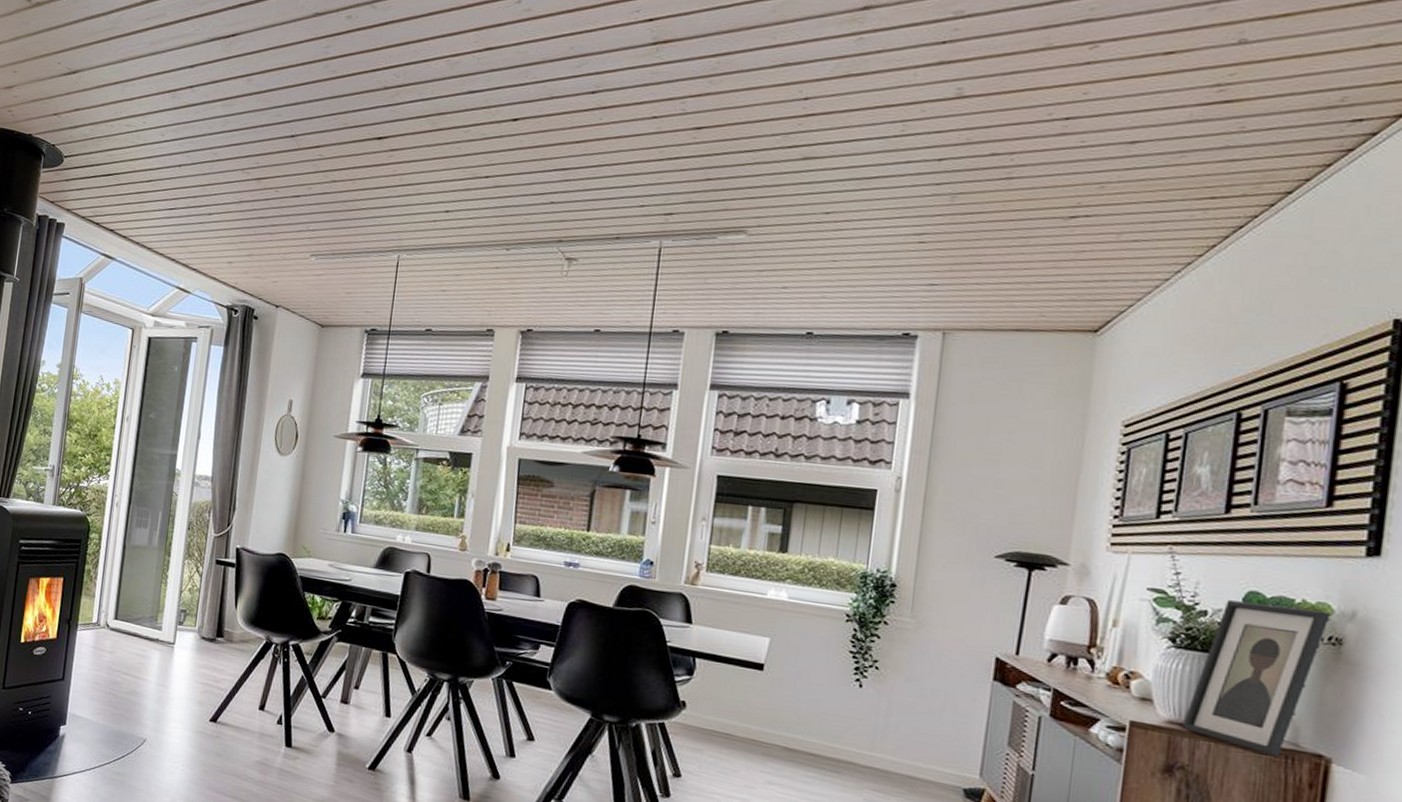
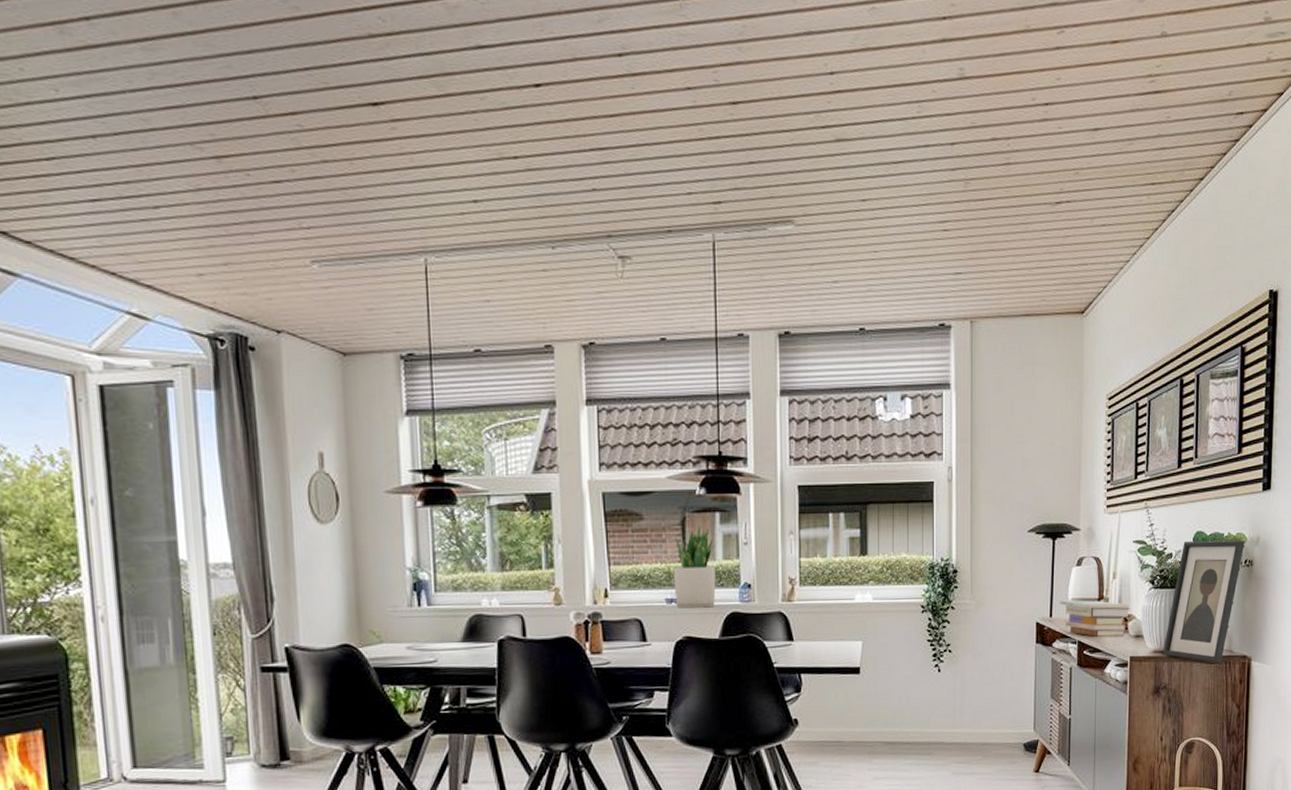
planter: none [573,500,621,577] -> present [673,526,716,609]
books: none [1031,638,1136,696] -> present [1059,600,1130,638]

